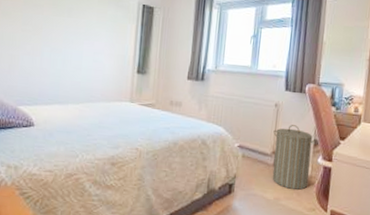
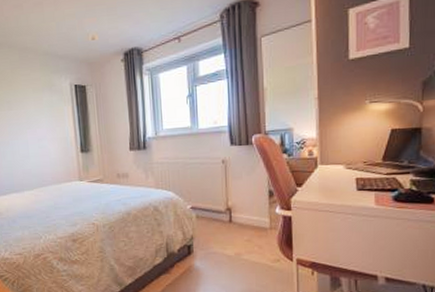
laundry hamper: present [272,125,316,190] -> none [224,179,271,243]

